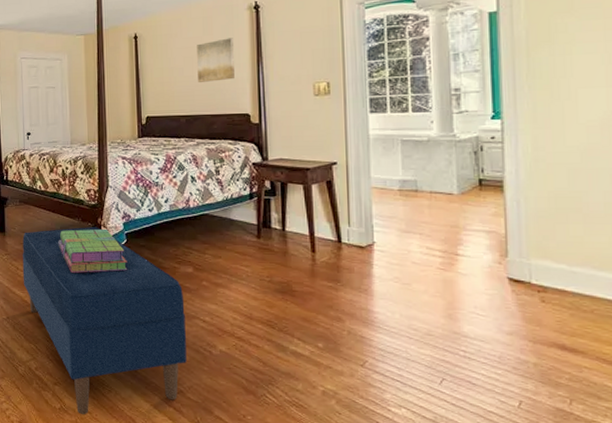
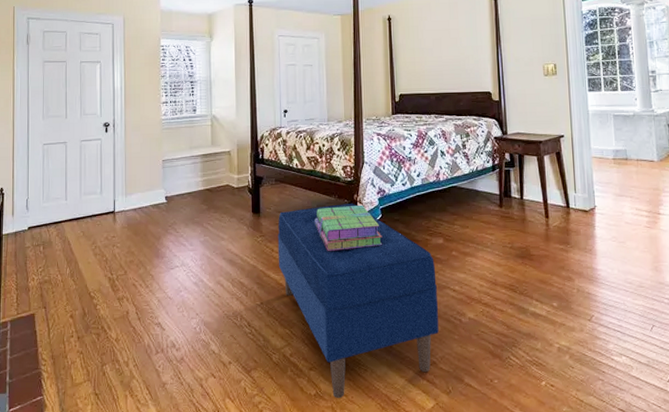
wall art: present [197,38,235,82] -> none [444,22,477,62]

